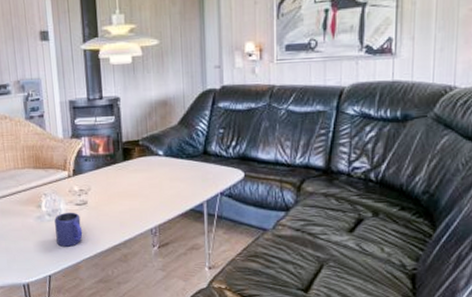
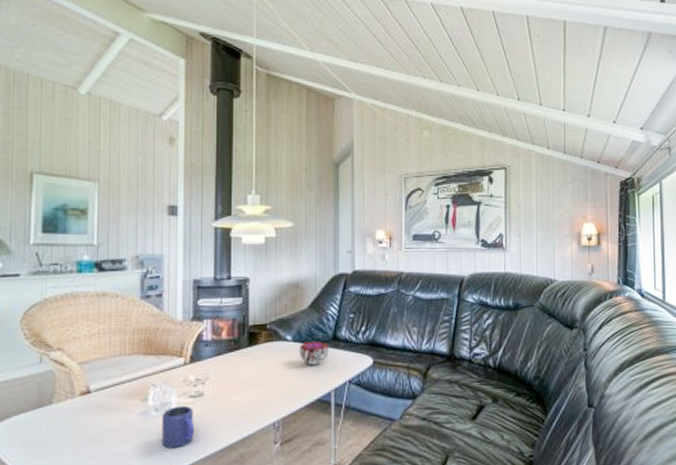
decorative bowl: none [171,156,200,178] -> present [299,342,329,365]

